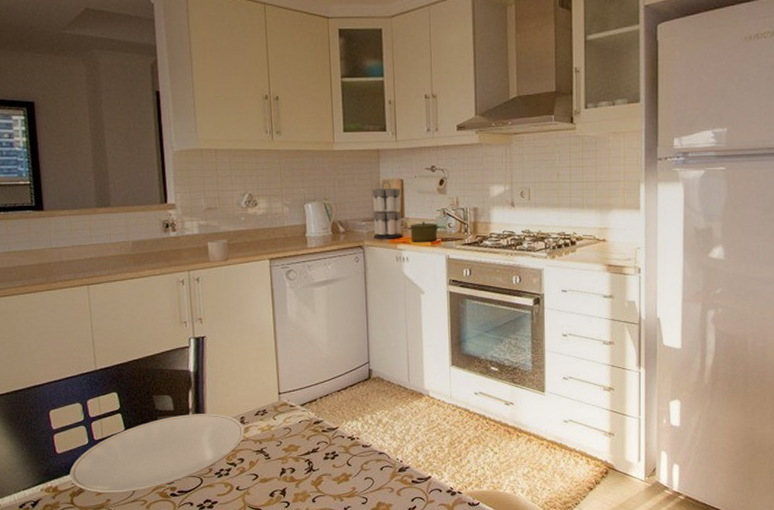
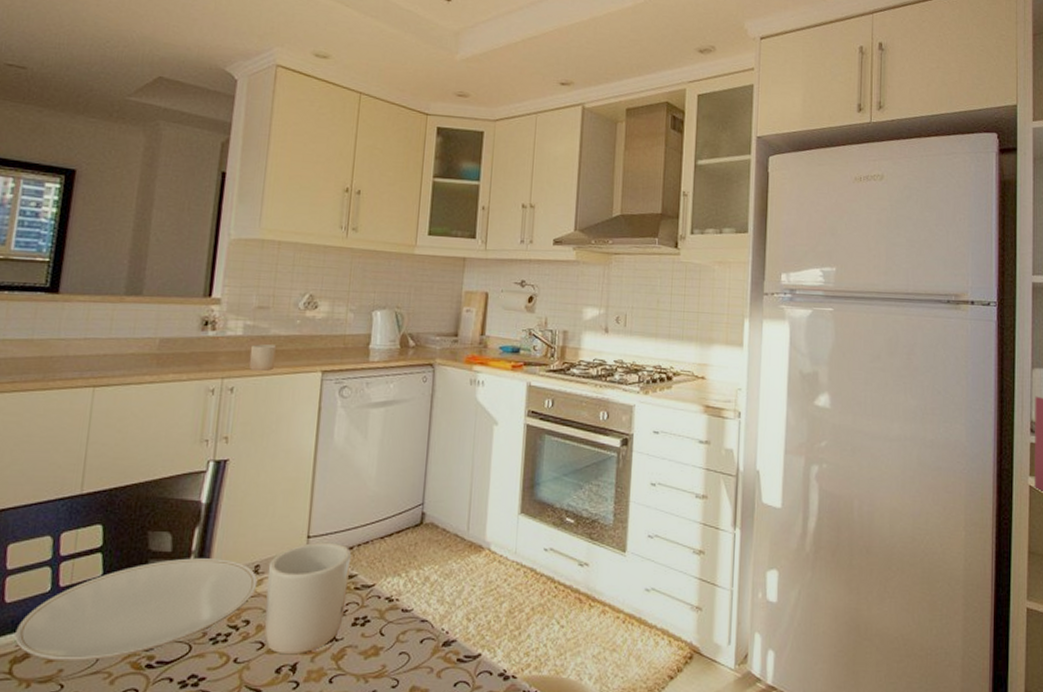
mug: none [251,396,317,483] -> present [264,542,352,655]
spice rack: present [372,181,403,240] -> none [447,293,484,359]
cooking pot: present [408,221,440,243] -> none [487,341,524,366]

